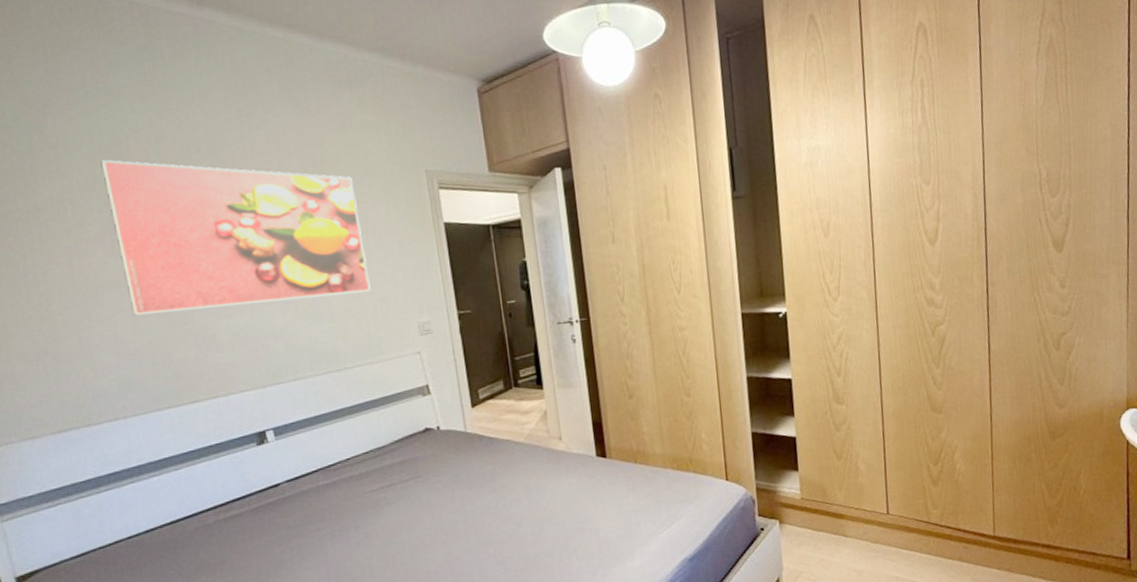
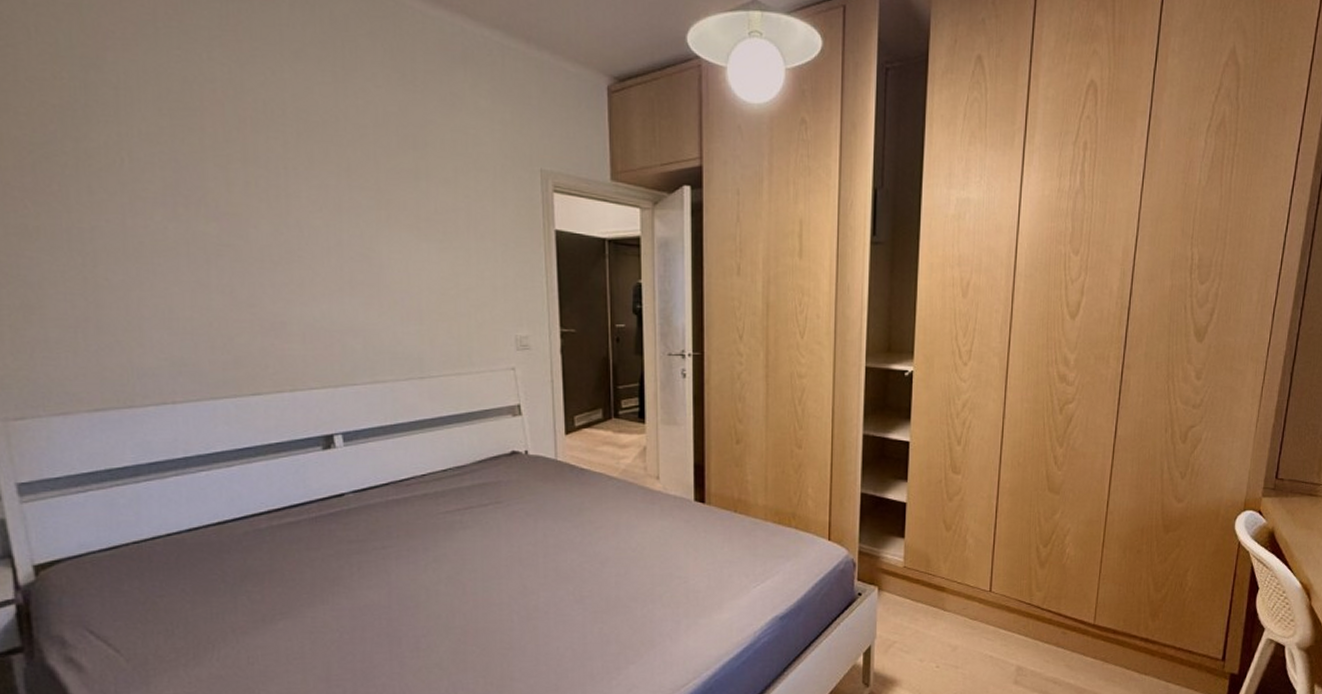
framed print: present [100,159,371,315] -> none [168,109,466,295]

